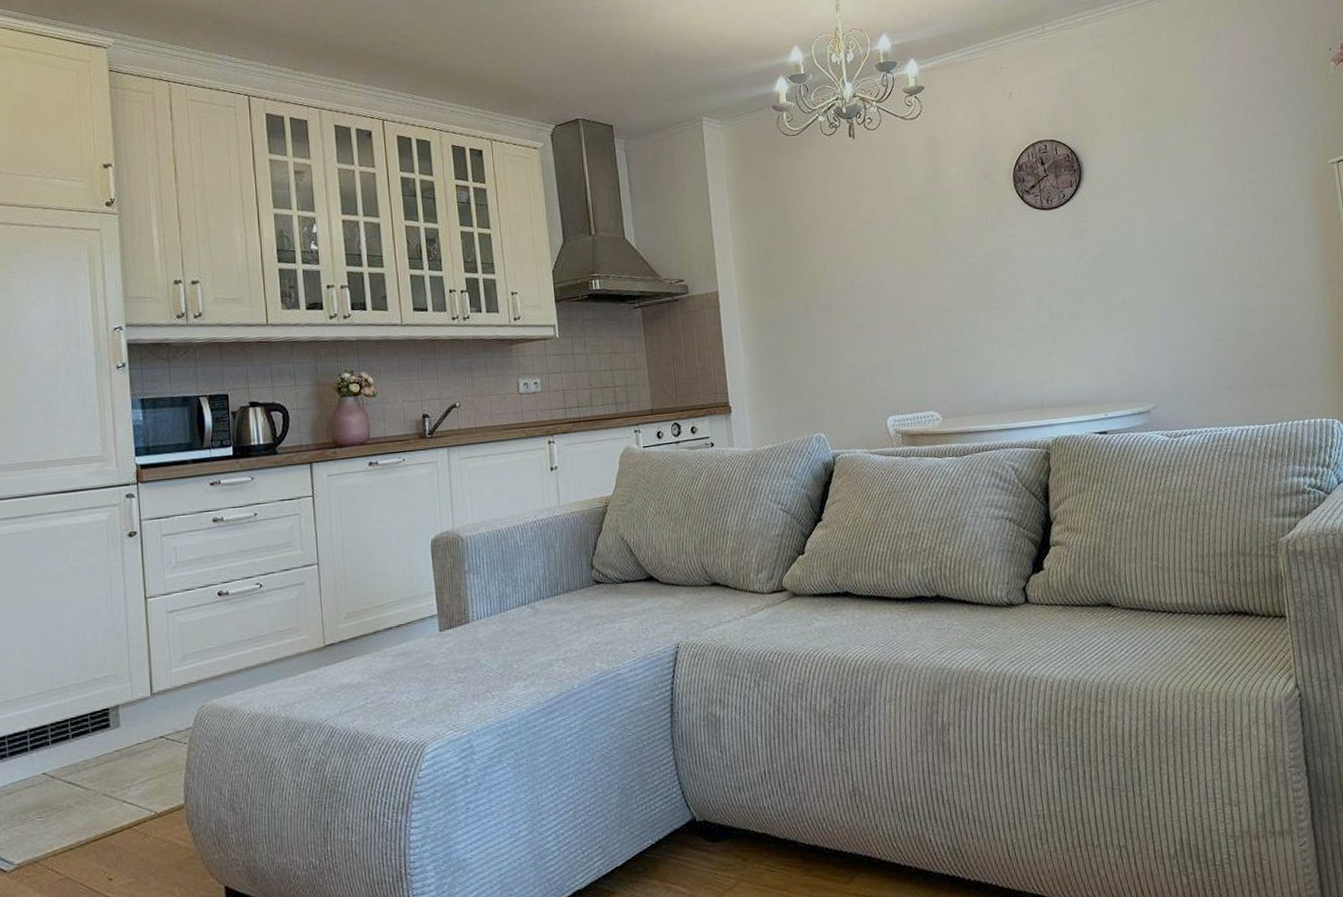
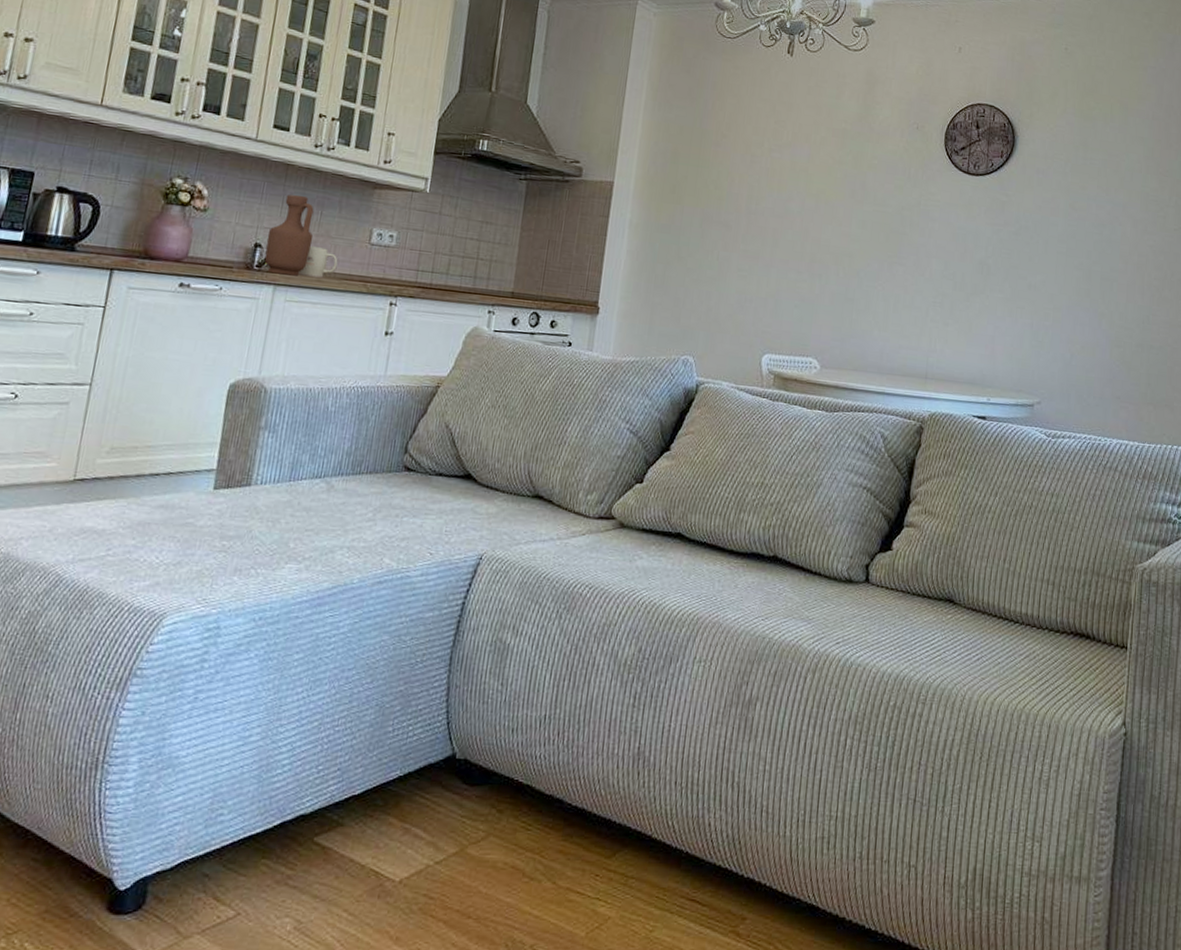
ceramic jug: none [431,365,471,438] -> present [264,195,314,276]
mug: none [465,406,496,434] -> present [298,246,338,278]

